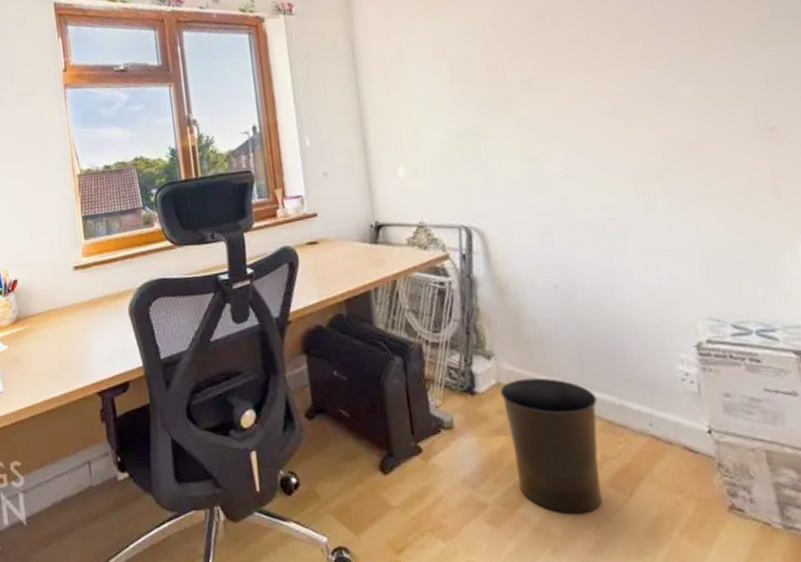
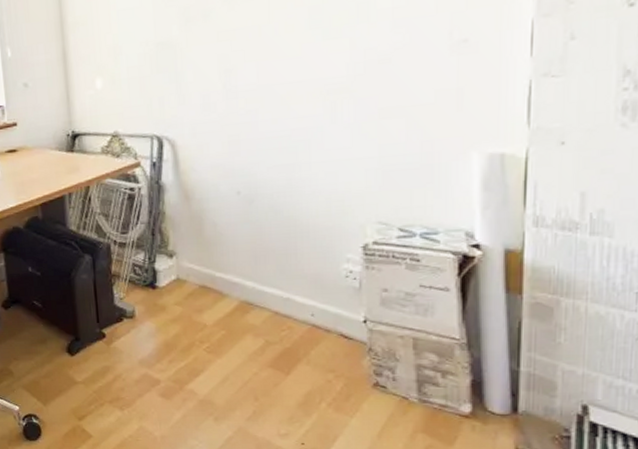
waste bin: present [500,377,602,513] -> none [180,274,266,388]

